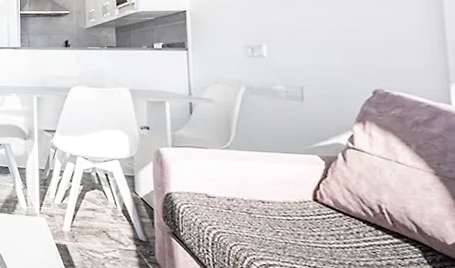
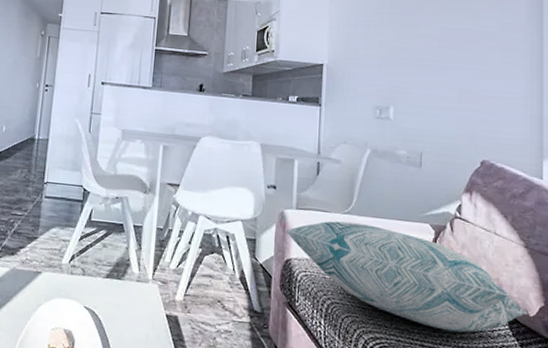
decorative pillow: none [162,156,444,260] -> present [284,221,527,333]

